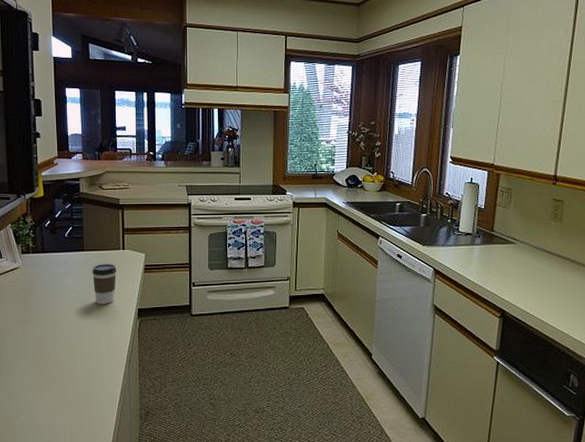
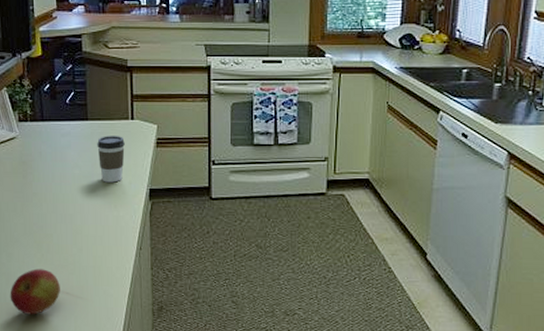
apple: none [10,383,57,425] -> present [10,269,60,315]

